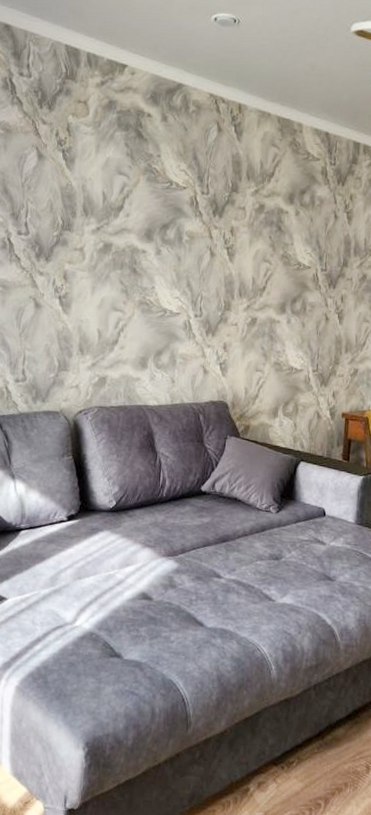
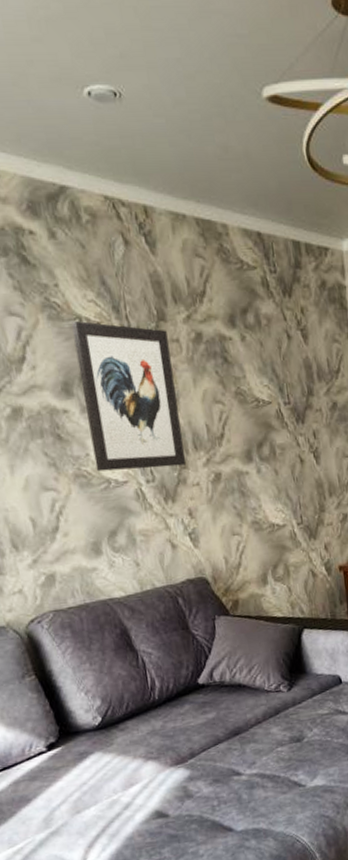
wall art: none [157,185,237,308] -> present [71,321,186,472]

